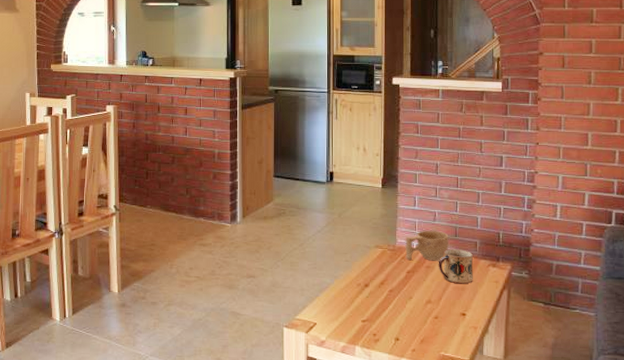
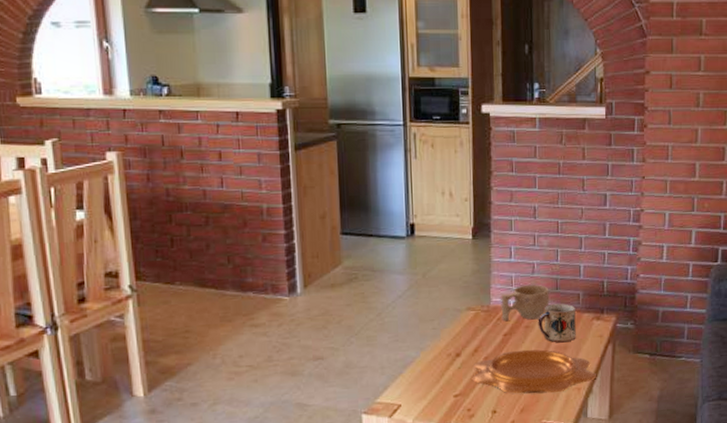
decorative bowl: none [378,287,493,328] -> present [472,349,597,394]

